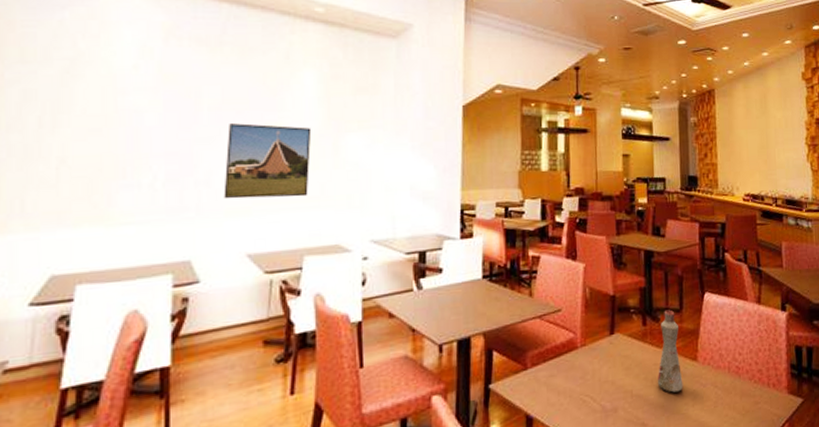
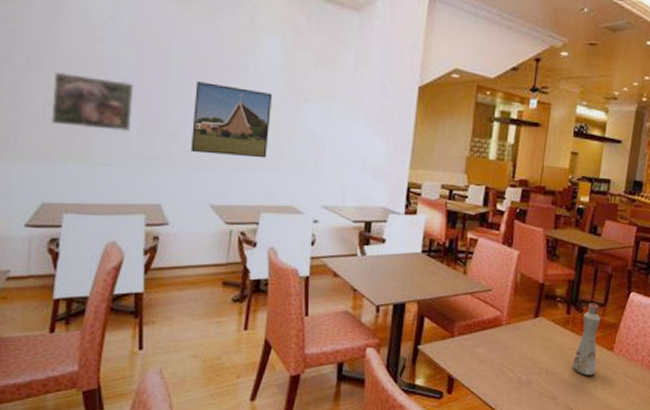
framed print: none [66,128,160,186] -> present [51,72,134,131]

